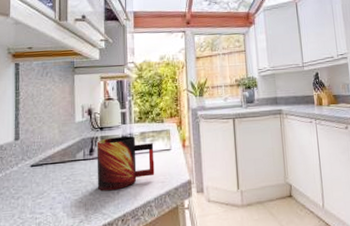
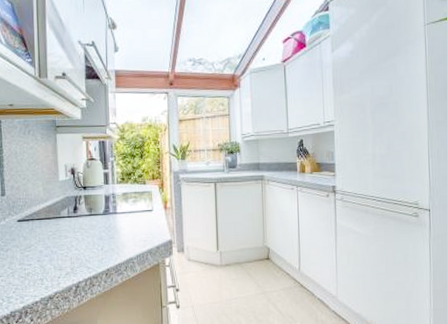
mug: present [96,136,155,191] -> none [80,196,137,247]

